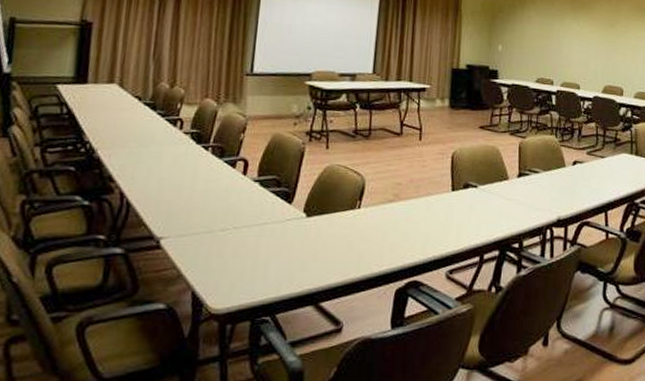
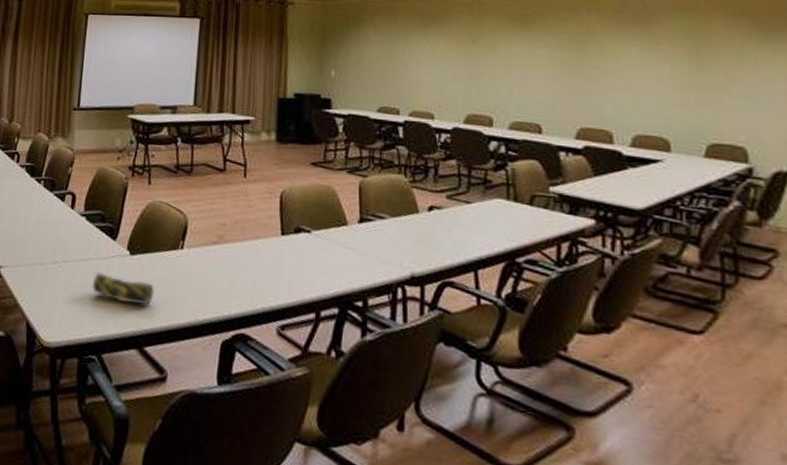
pencil case: none [265,236,331,264] -> present [91,272,154,306]

